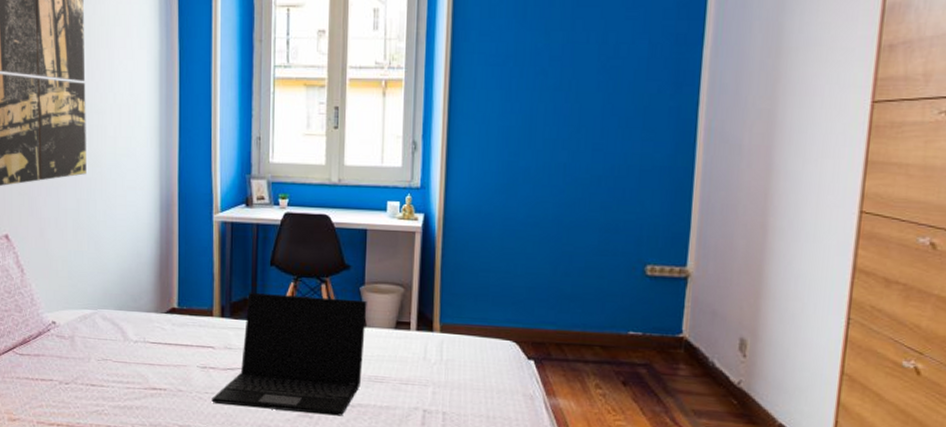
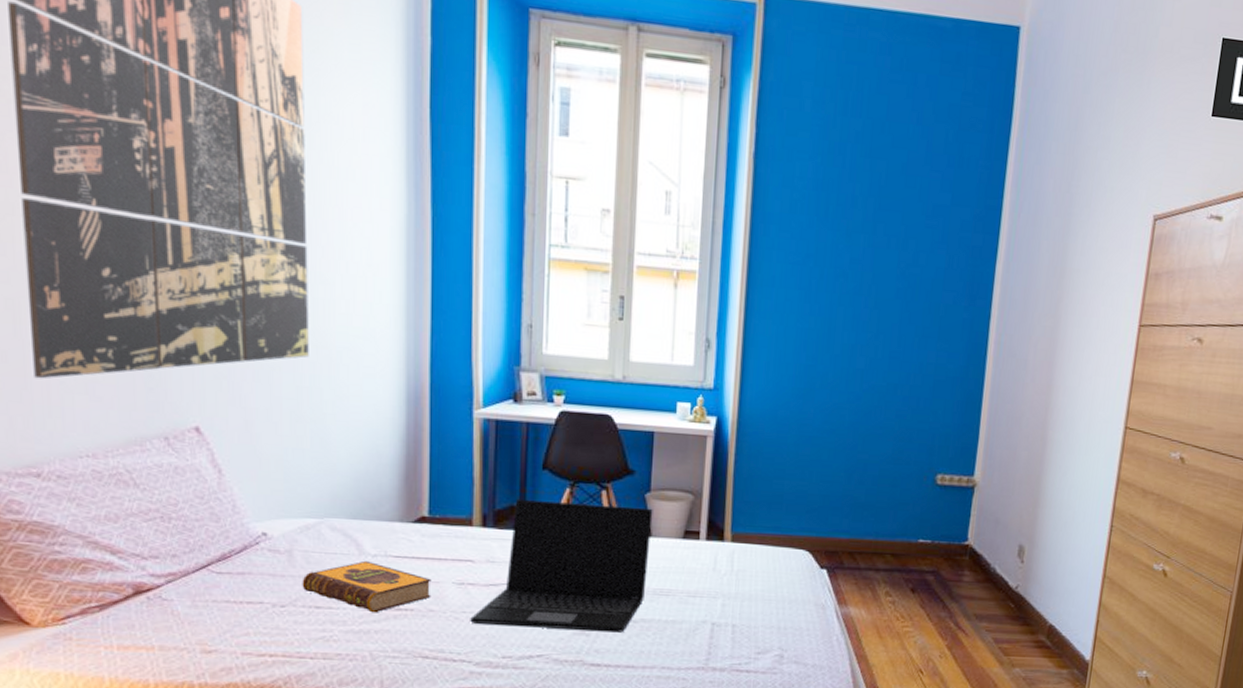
hardback book: none [81,346,180,392] -> present [302,560,432,613]

